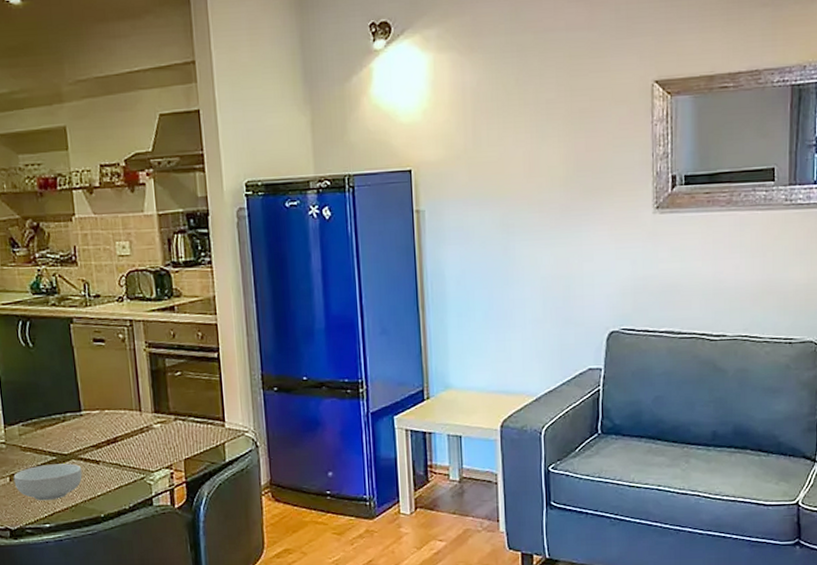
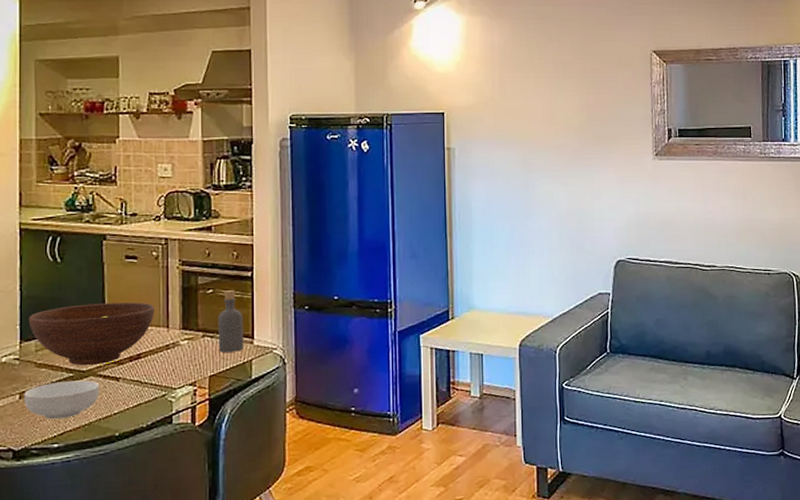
fruit bowl: none [9,386,127,450] -> present [28,302,155,366]
bottle: none [187,372,216,436] -> present [217,290,244,352]

